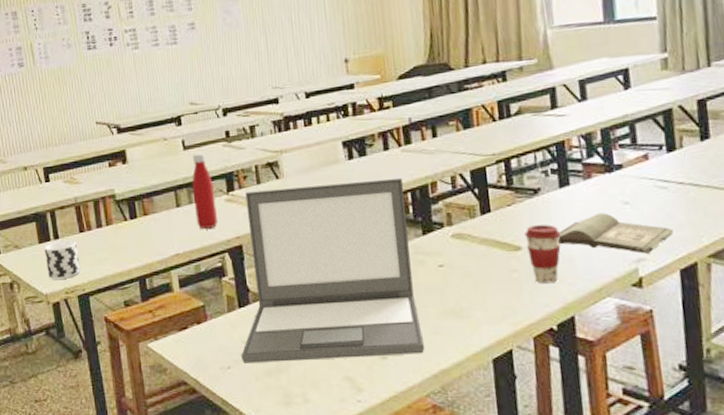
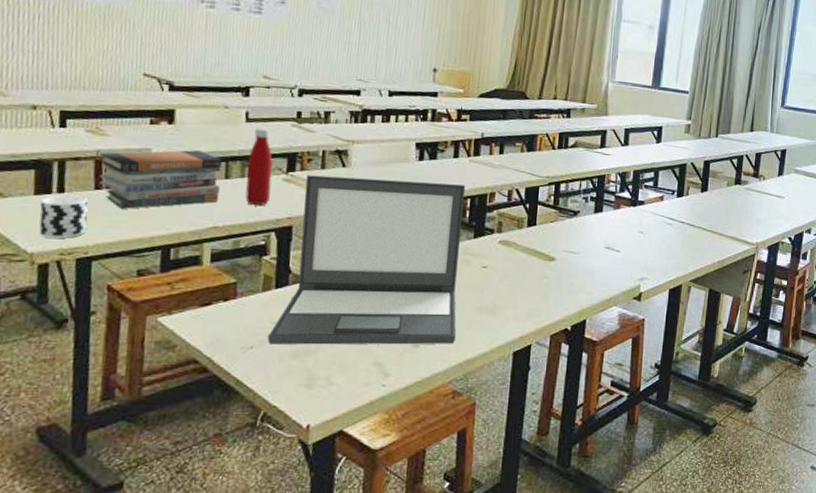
book stack: none [78,184,175,247] -> present [99,150,222,209]
coffee cup: present [524,224,561,284] -> none [559,241,588,291]
hardback book: present [558,213,673,254] -> none [585,238,670,274]

